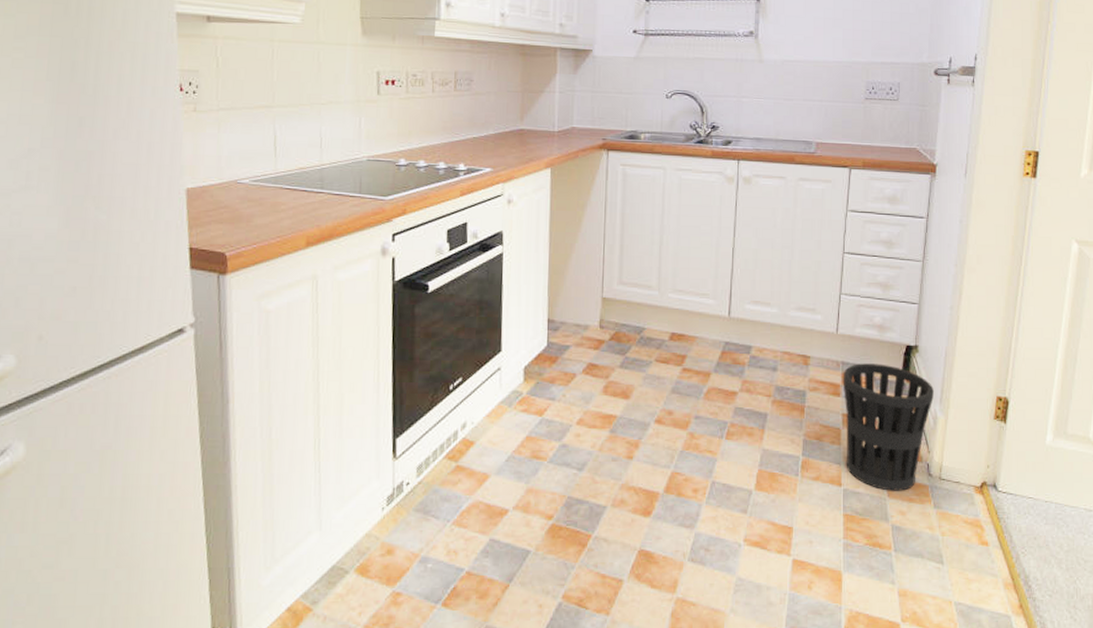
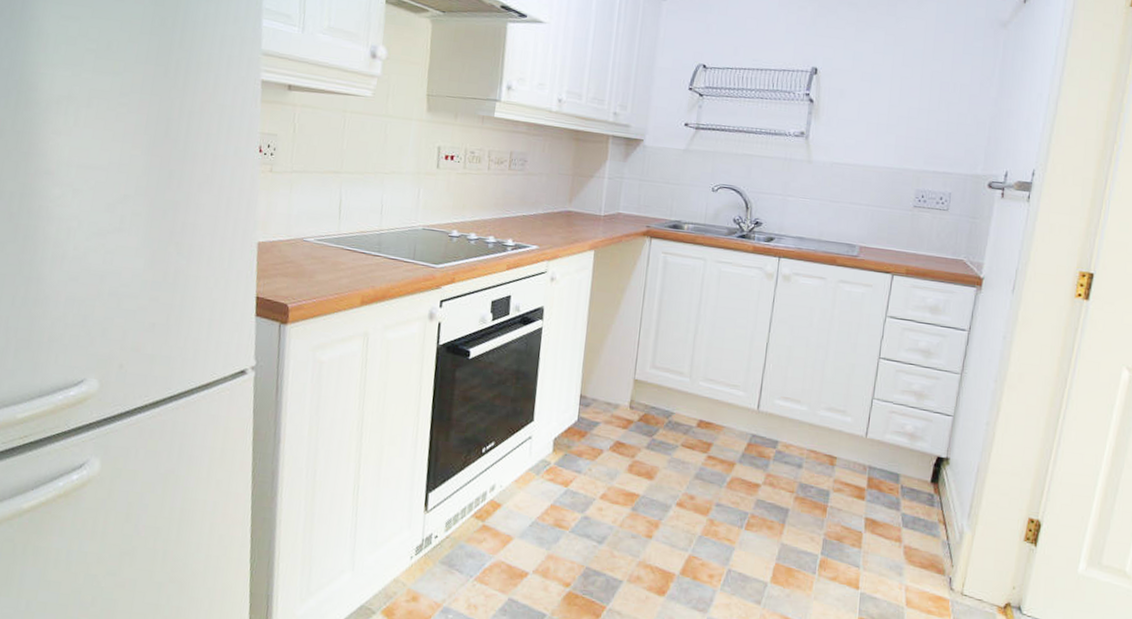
wastebasket: present [842,363,934,491] -> none [865,469,962,602]

